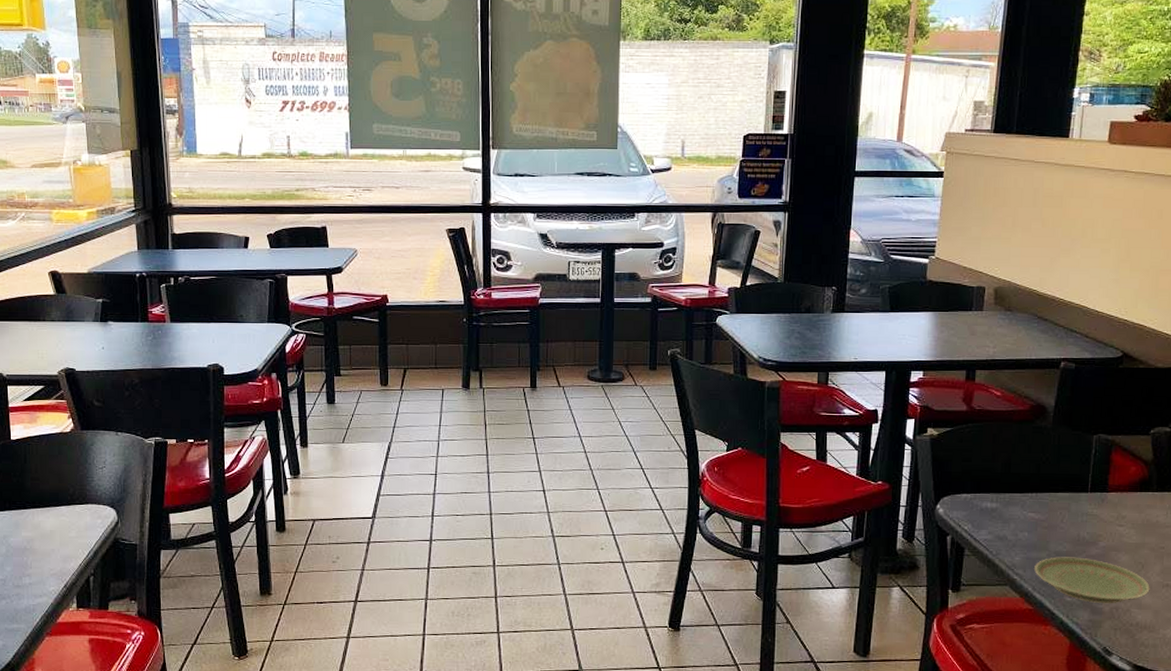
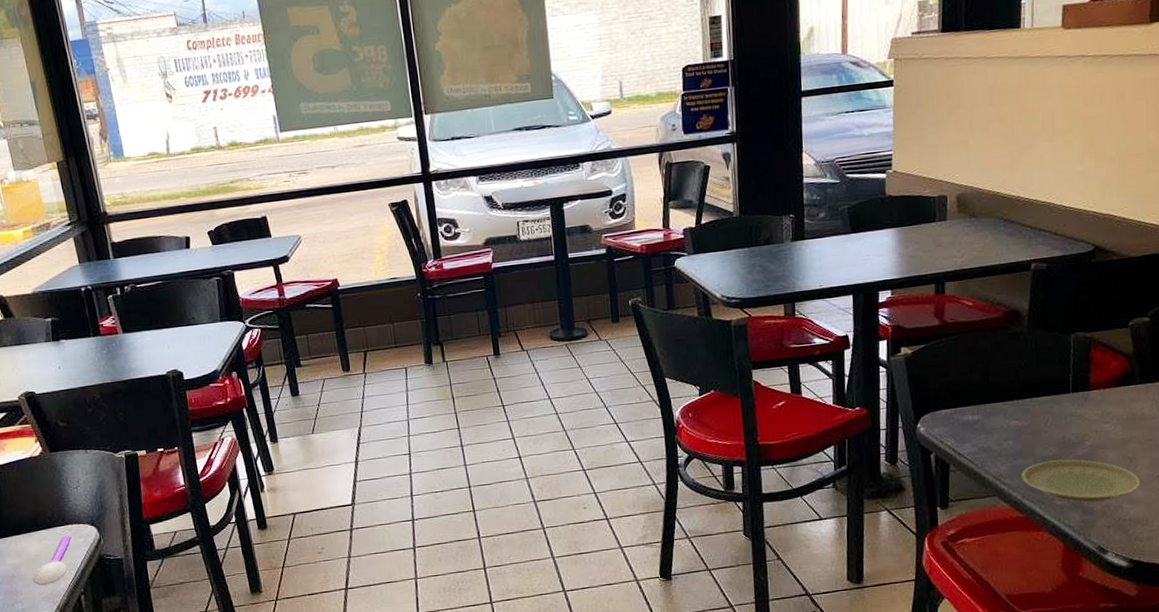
spoon: none [44,514,90,562] -> present [32,535,72,586]

